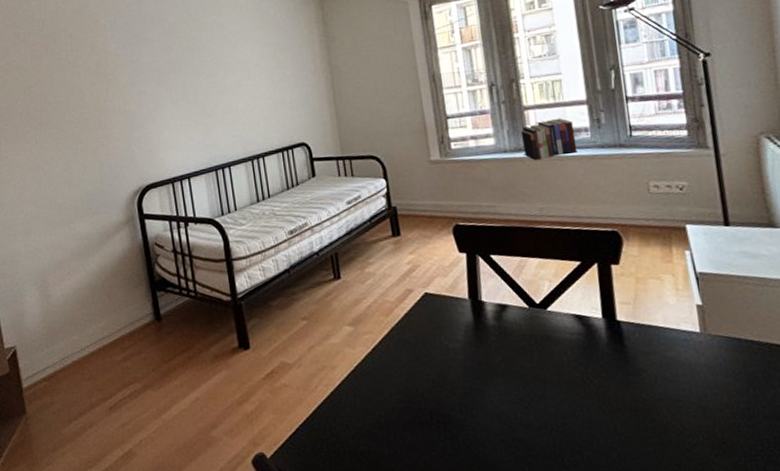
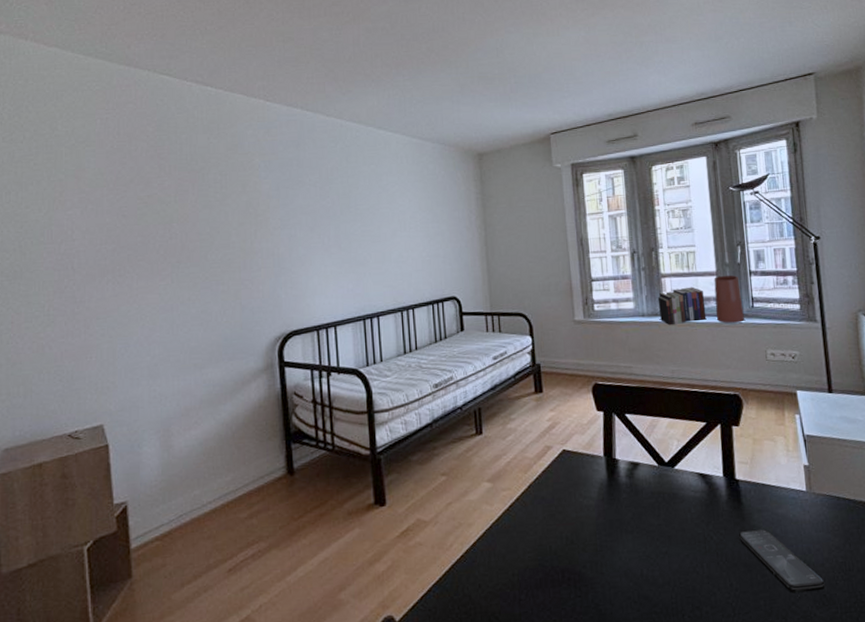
vase: none [584,102,621,156] -> present [714,275,744,324]
mobile phone: none [622,372,725,440] -> present [738,528,825,594]

